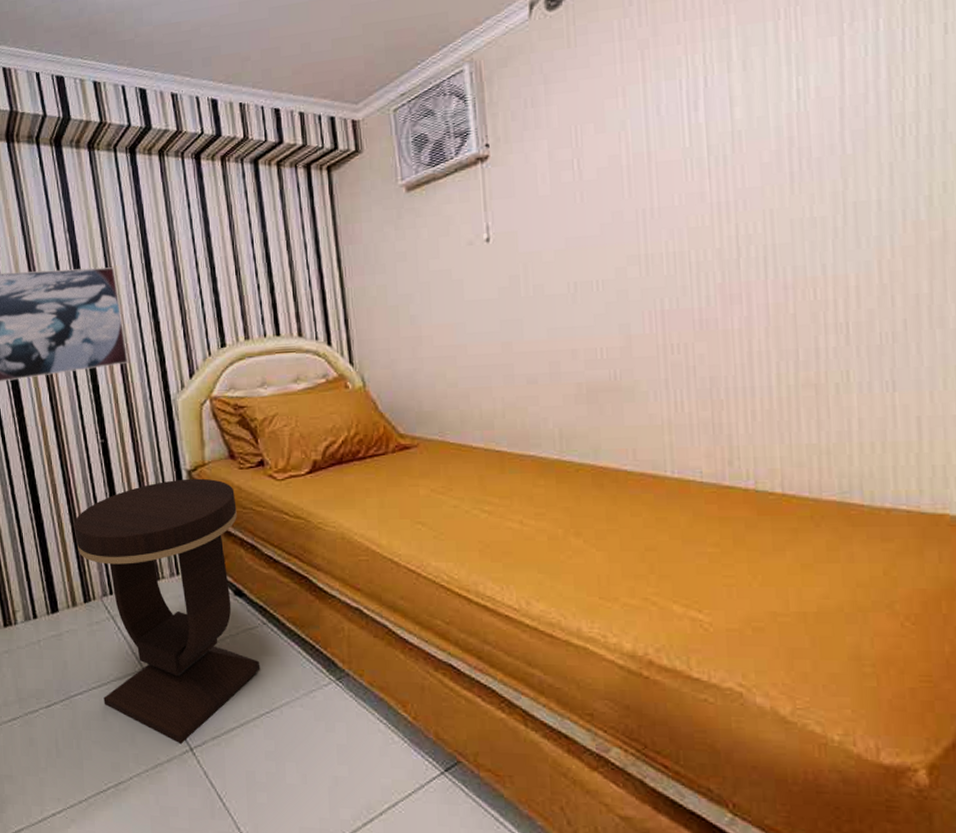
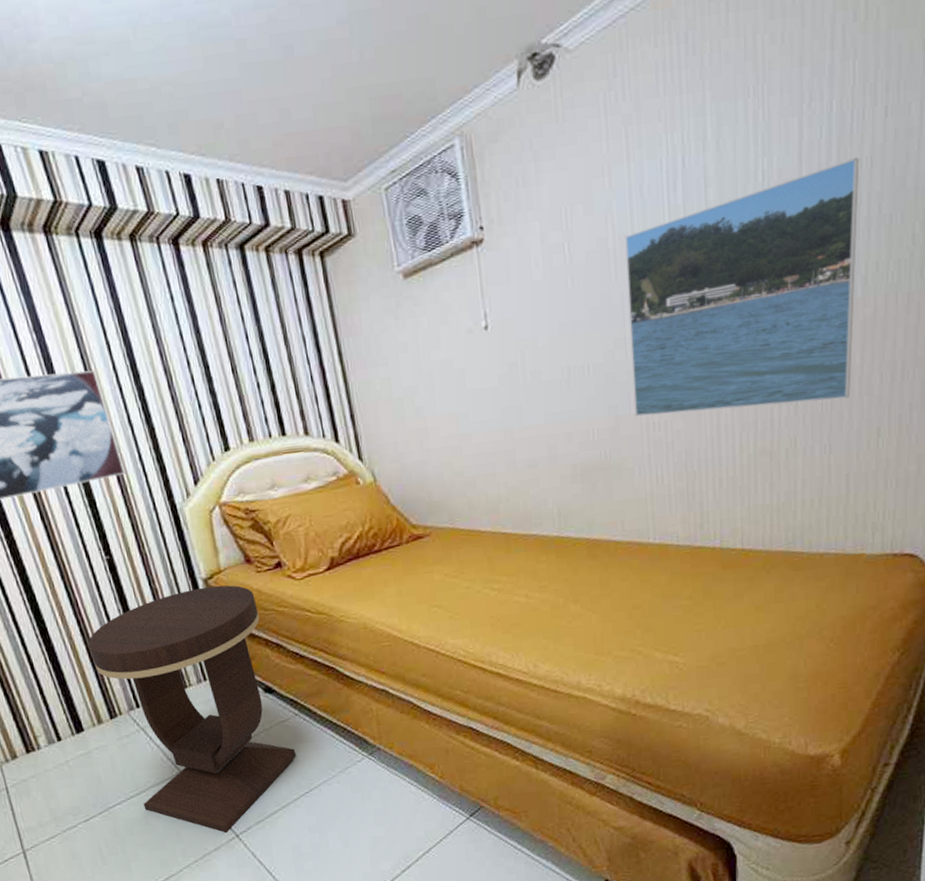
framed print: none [640,74,918,337] -> present [625,156,860,417]

